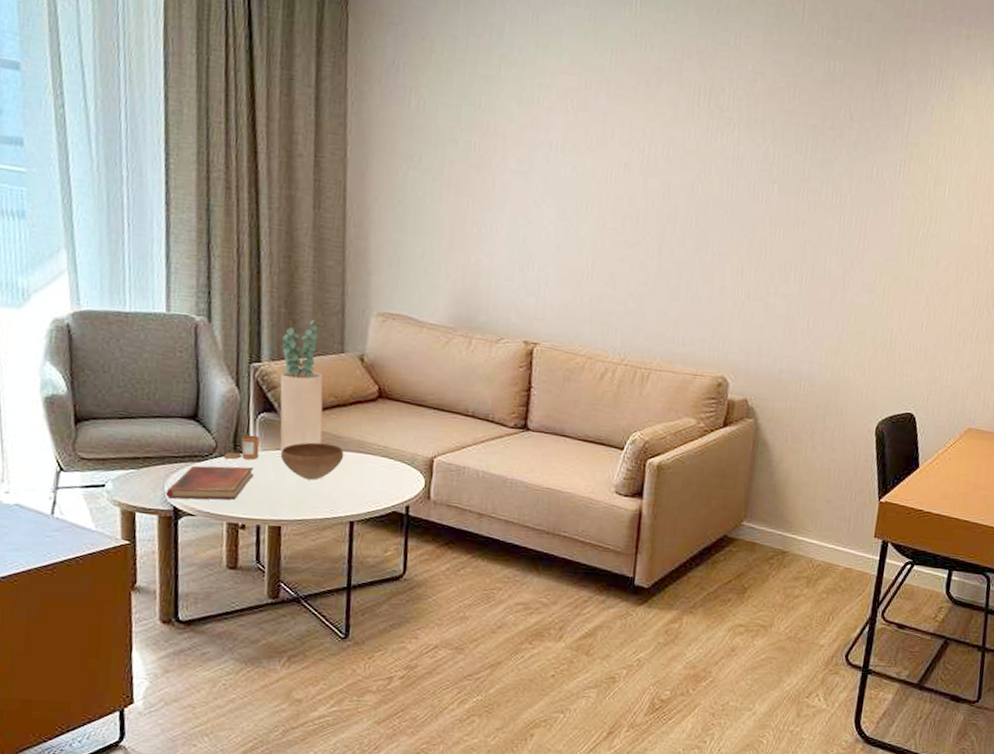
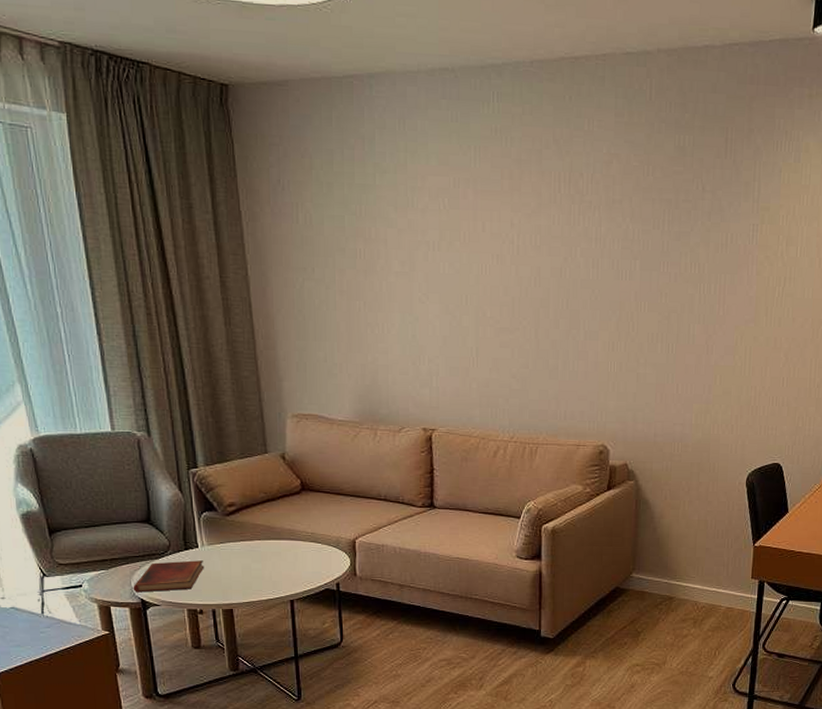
candle: present [224,435,260,461] -> none [177,532,206,555]
vase: present [279,312,324,455] -> none [213,419,258,547]
bowl: present [280,442,344,480] -> none [224,534,278,567]

